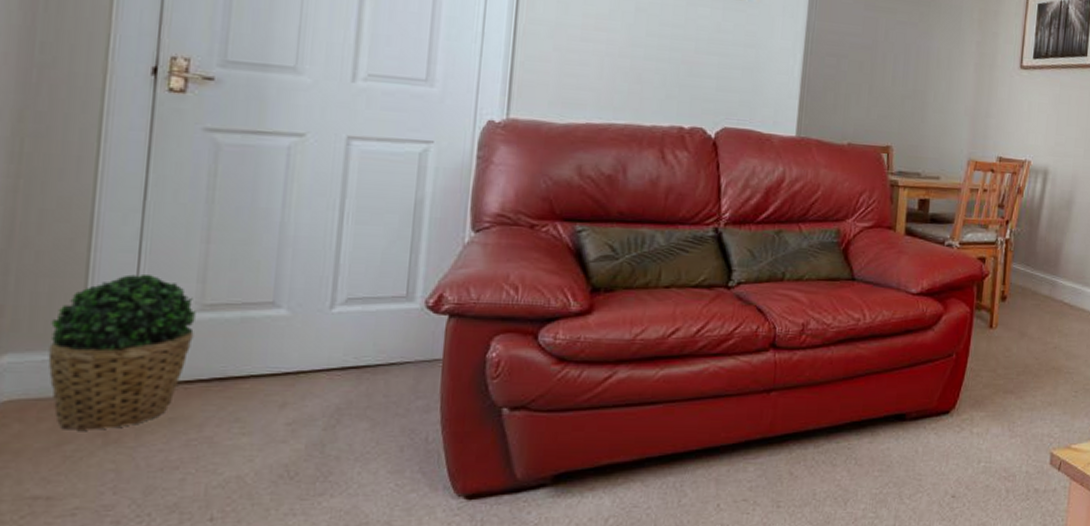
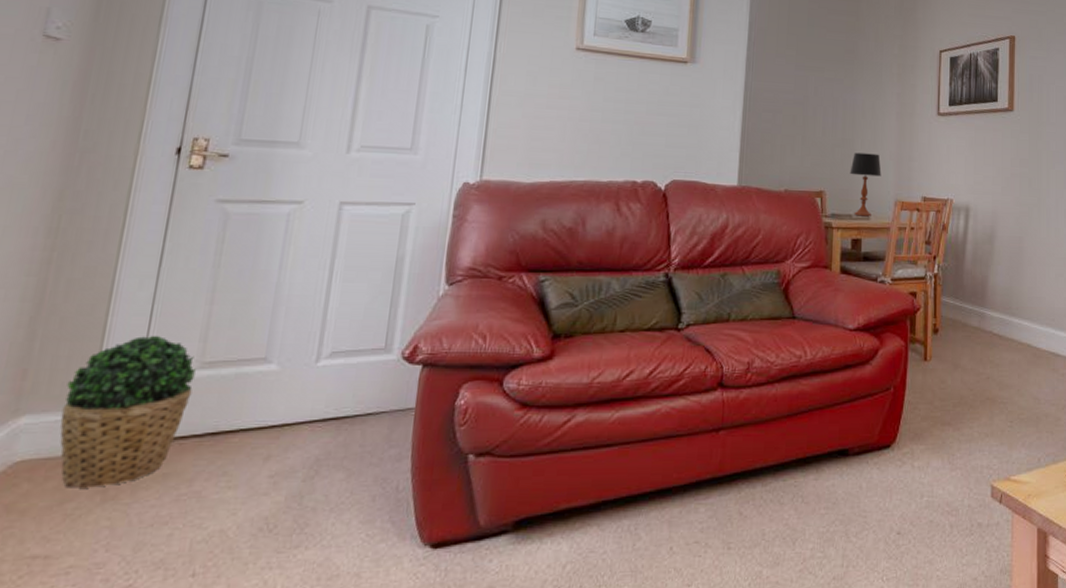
table lamp: none [920,106,955,176] -> present [850,152,882,217]

